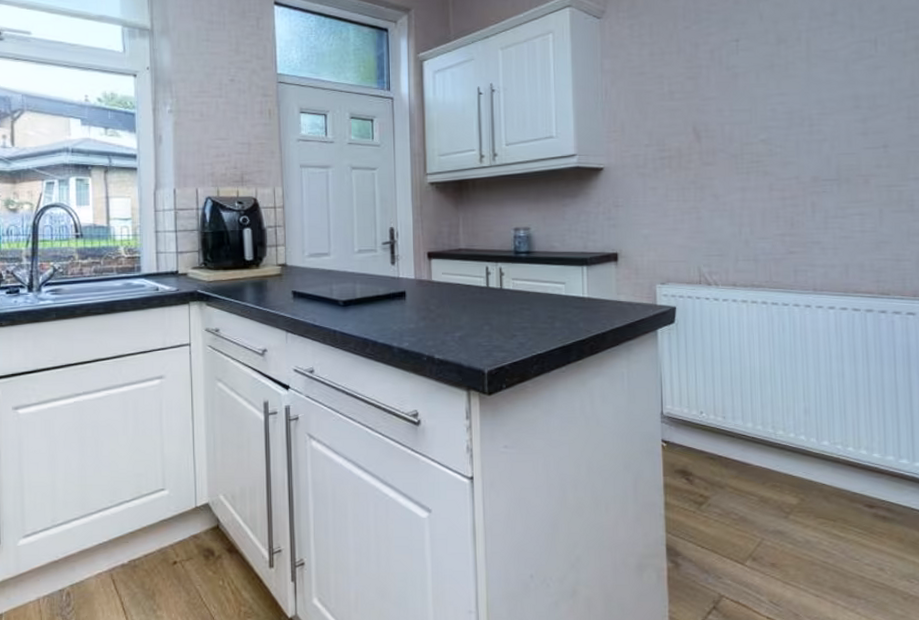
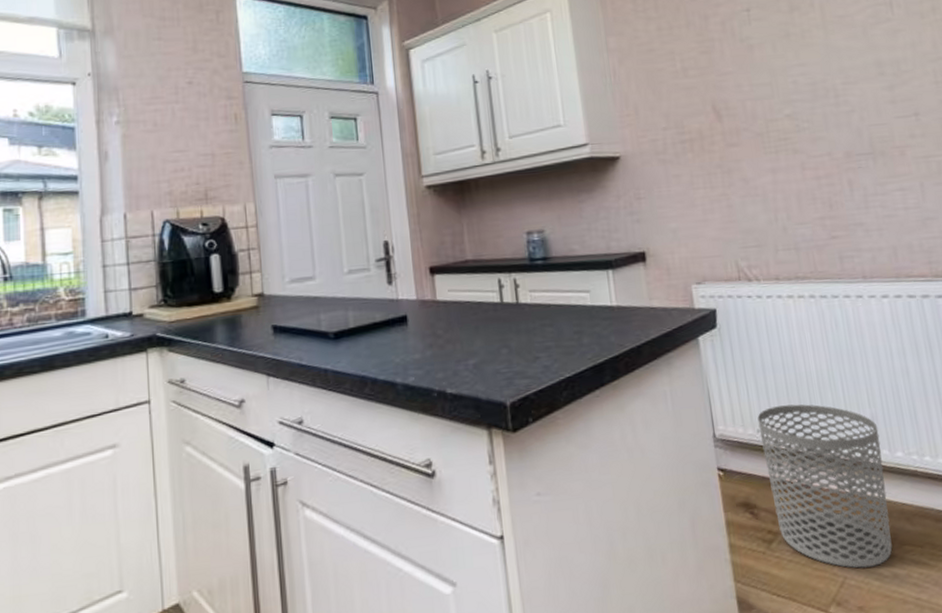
waste bin: none [702,393,810,533] -> present [757,404,893,569]

